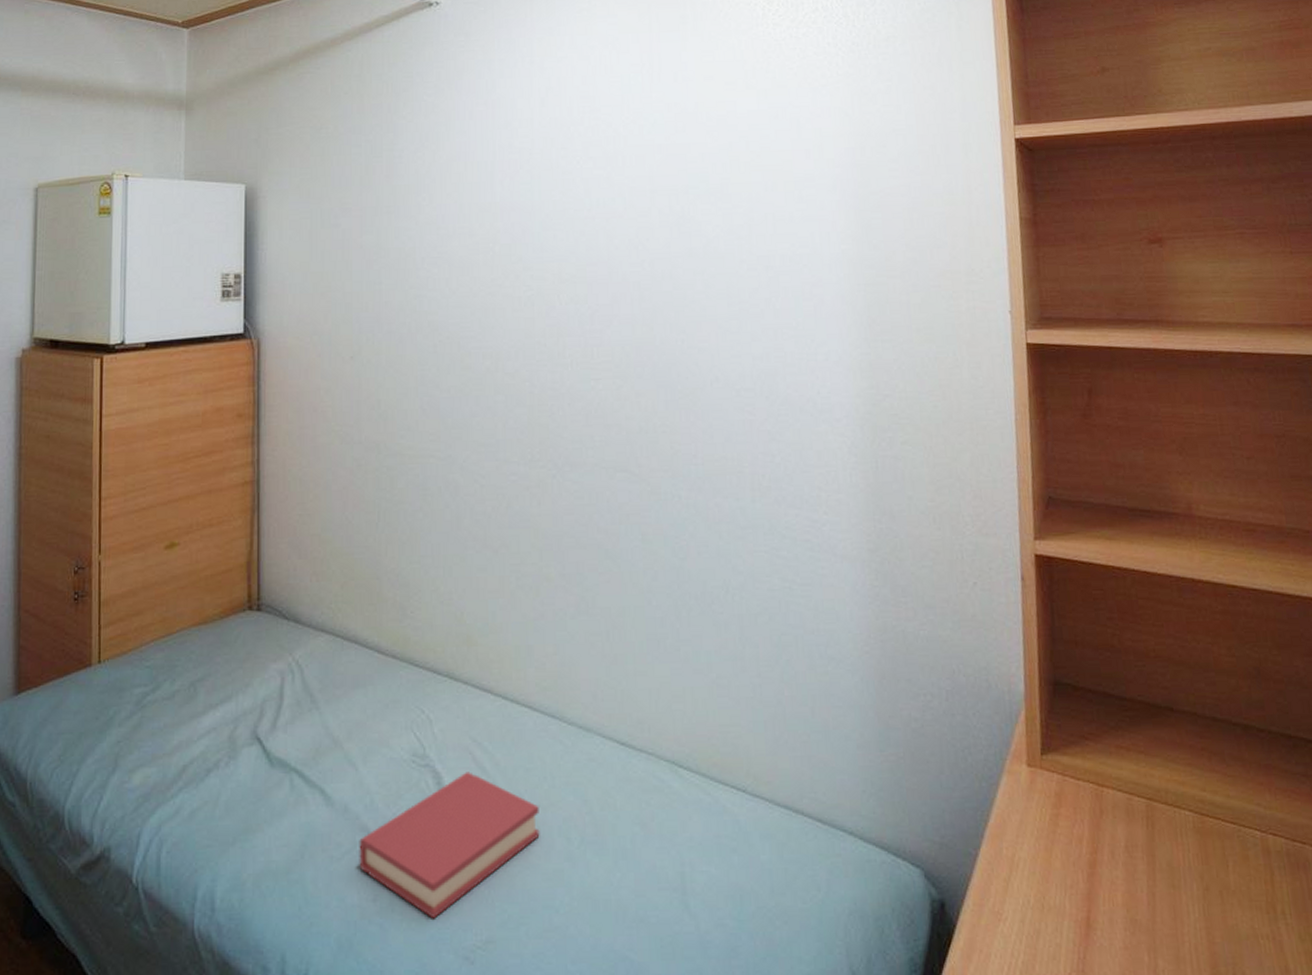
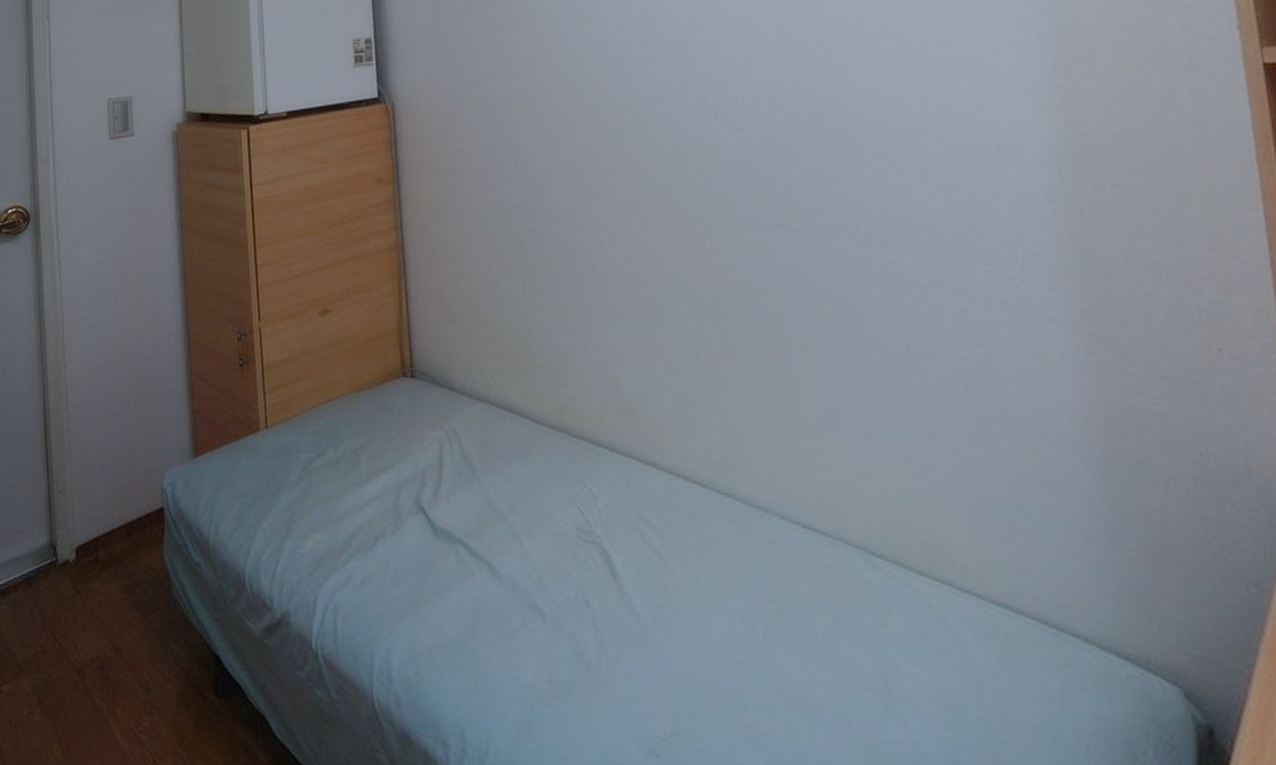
hardback book: present [359,771,540,919] -> none [529,550,720,706]

